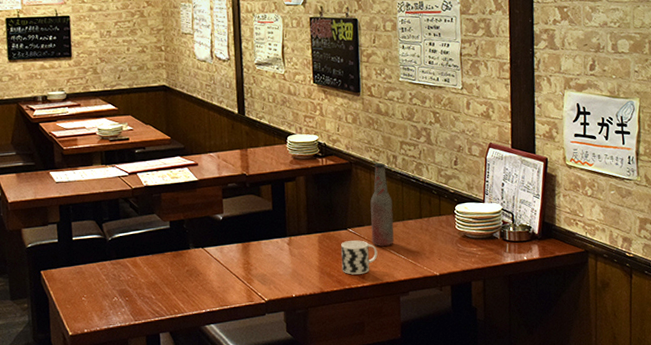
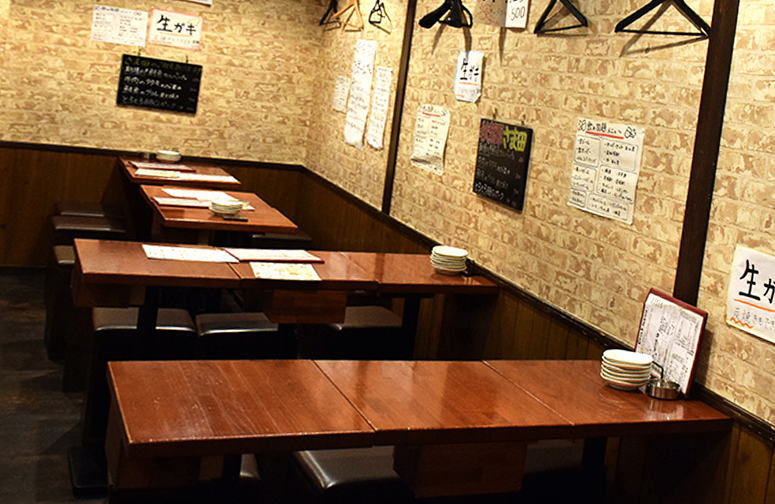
cup: present [341,240,378,275] -> none [468,374,512,414]
bottle: present [370,163,394,247] -> none [507,292,538,386]

